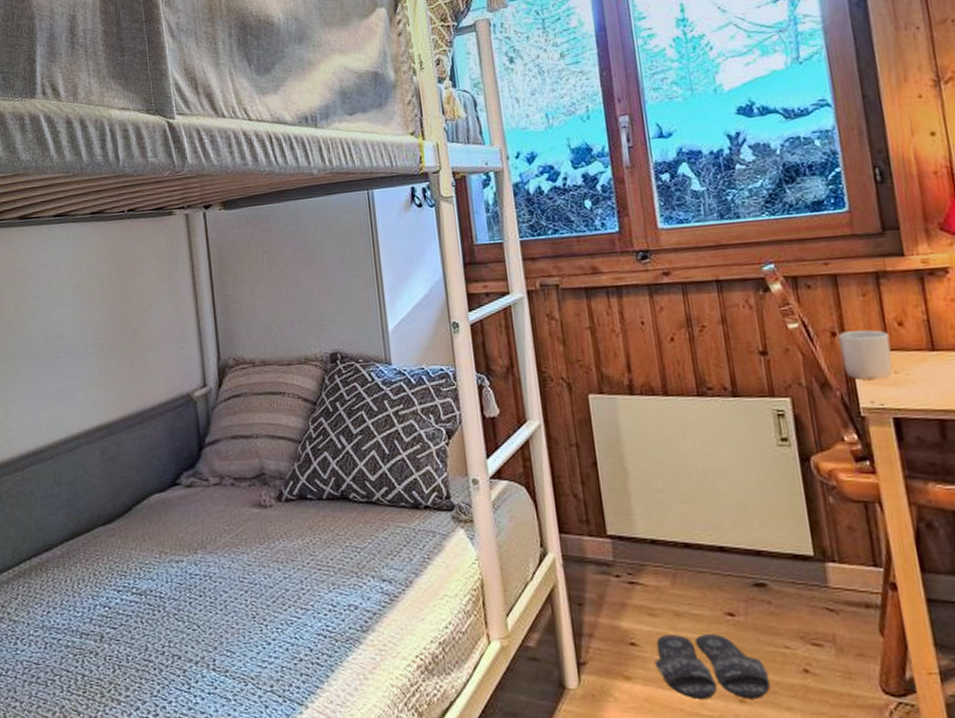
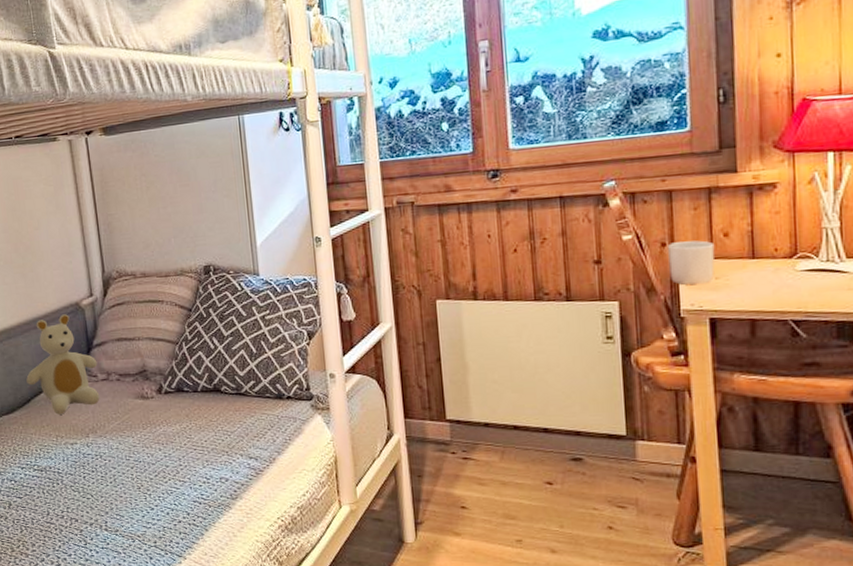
stuffed bear: none [128,407,211,526] -> present [26,314,100,415]
slippers: present [655,634,771,699] -> none [481,499,579,550]

